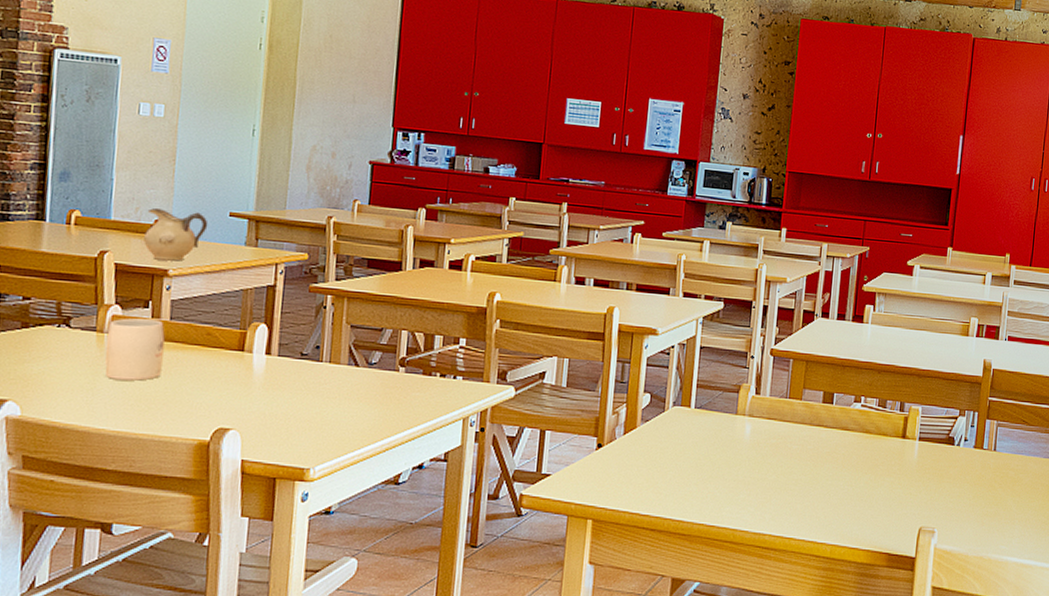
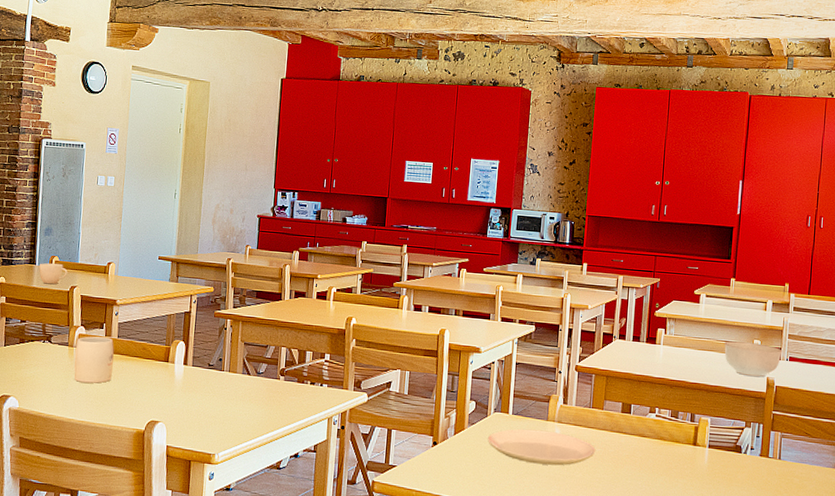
cup: none [50,219,95,249] -> present [39,263,68,285]
pitcher: present [143,207,209,261] -> none [100,253,144,294]
plate: none [665,425,793,467] -> present [488,428,596,466]
bowl: none [938,319,1001,360] -> present [724,341,783,378]

